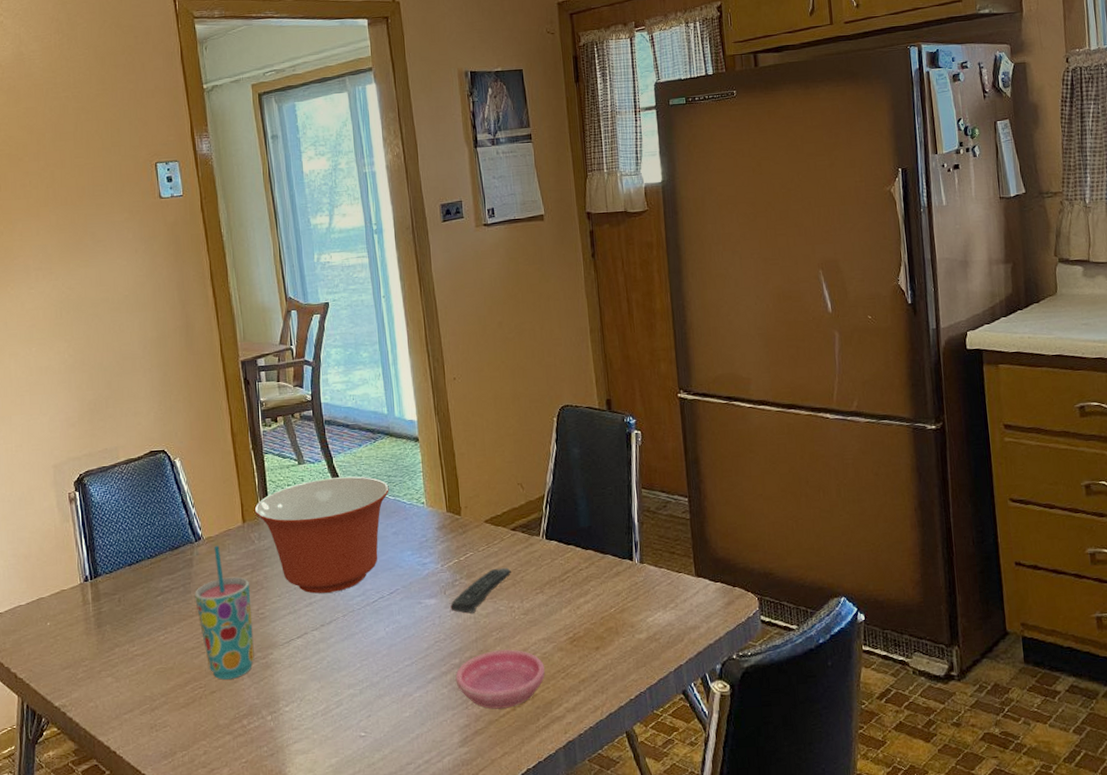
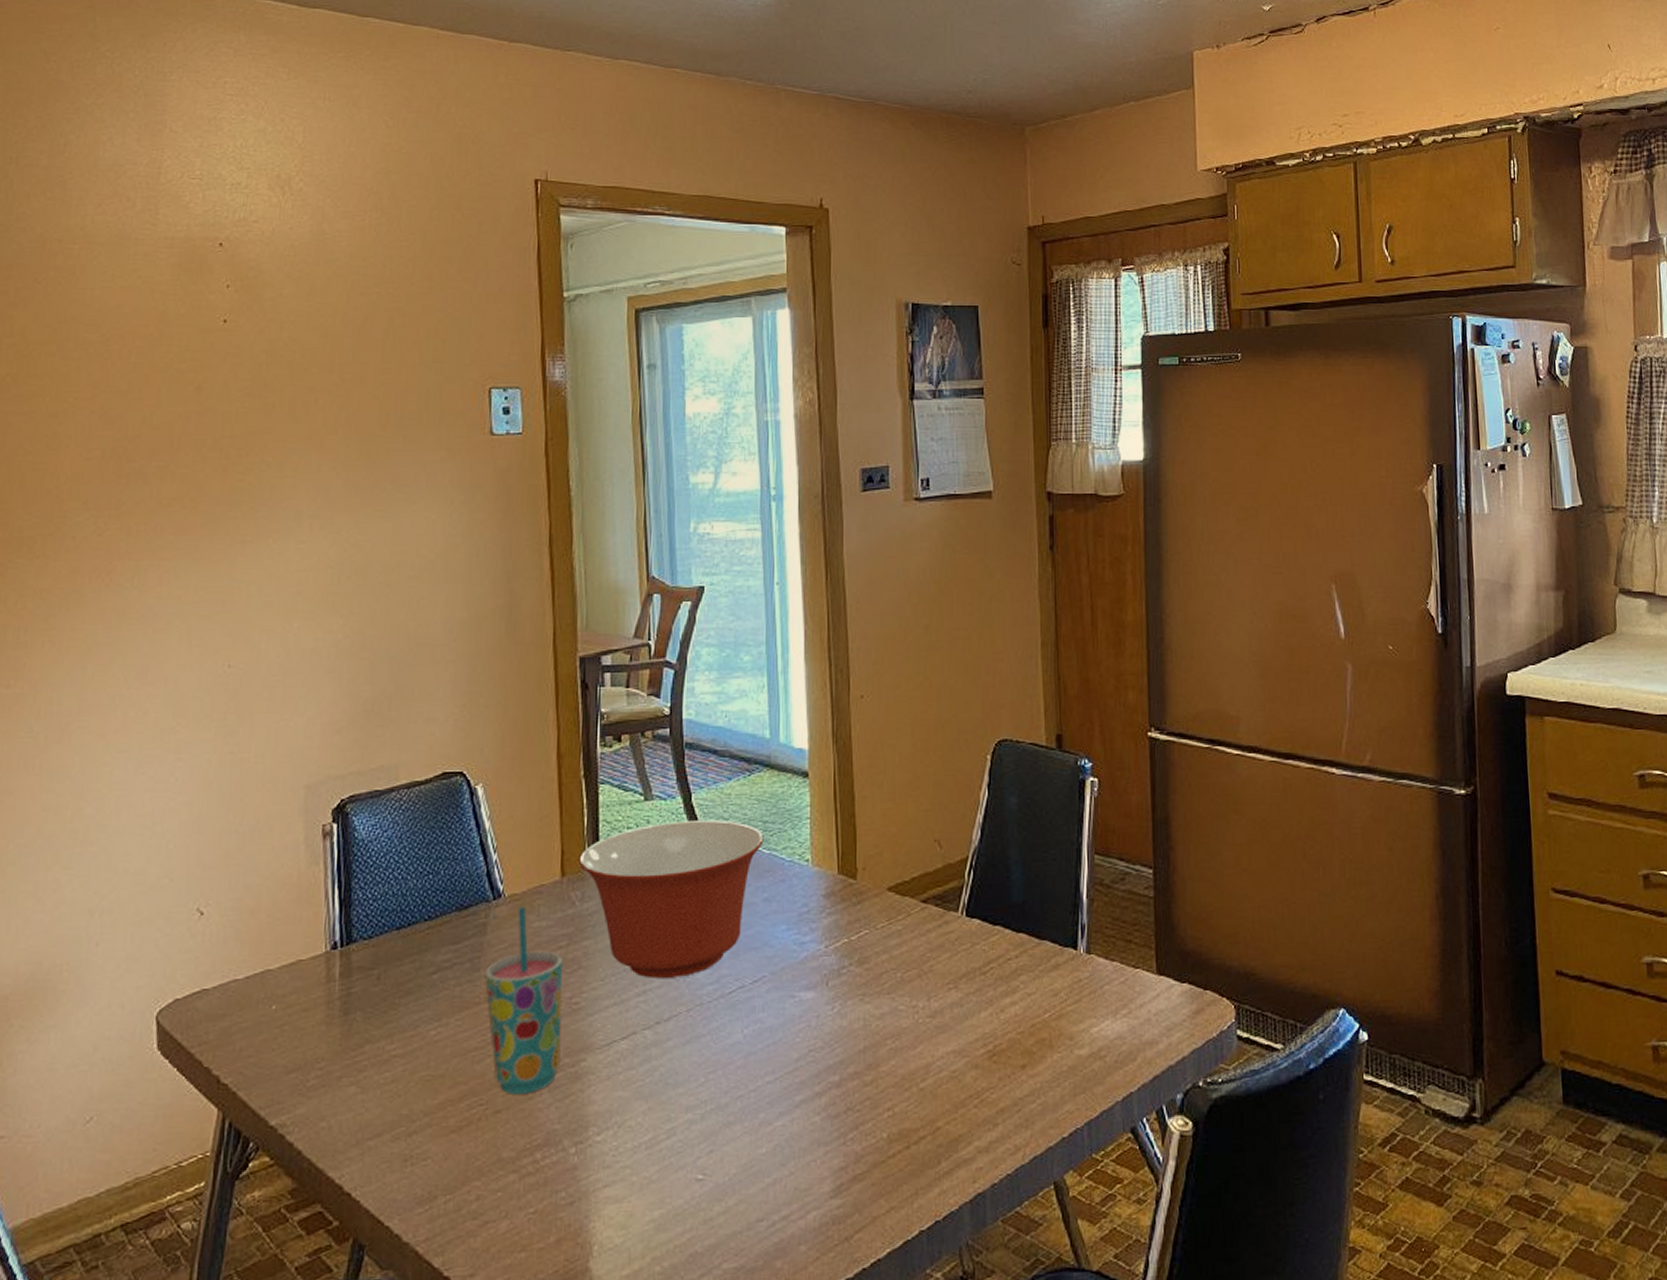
remote control: present [450,567,512,614] -> none [833,952,919,1013]
saucer: present [455,649,545,709] -> none [832,1064,952,1147]

